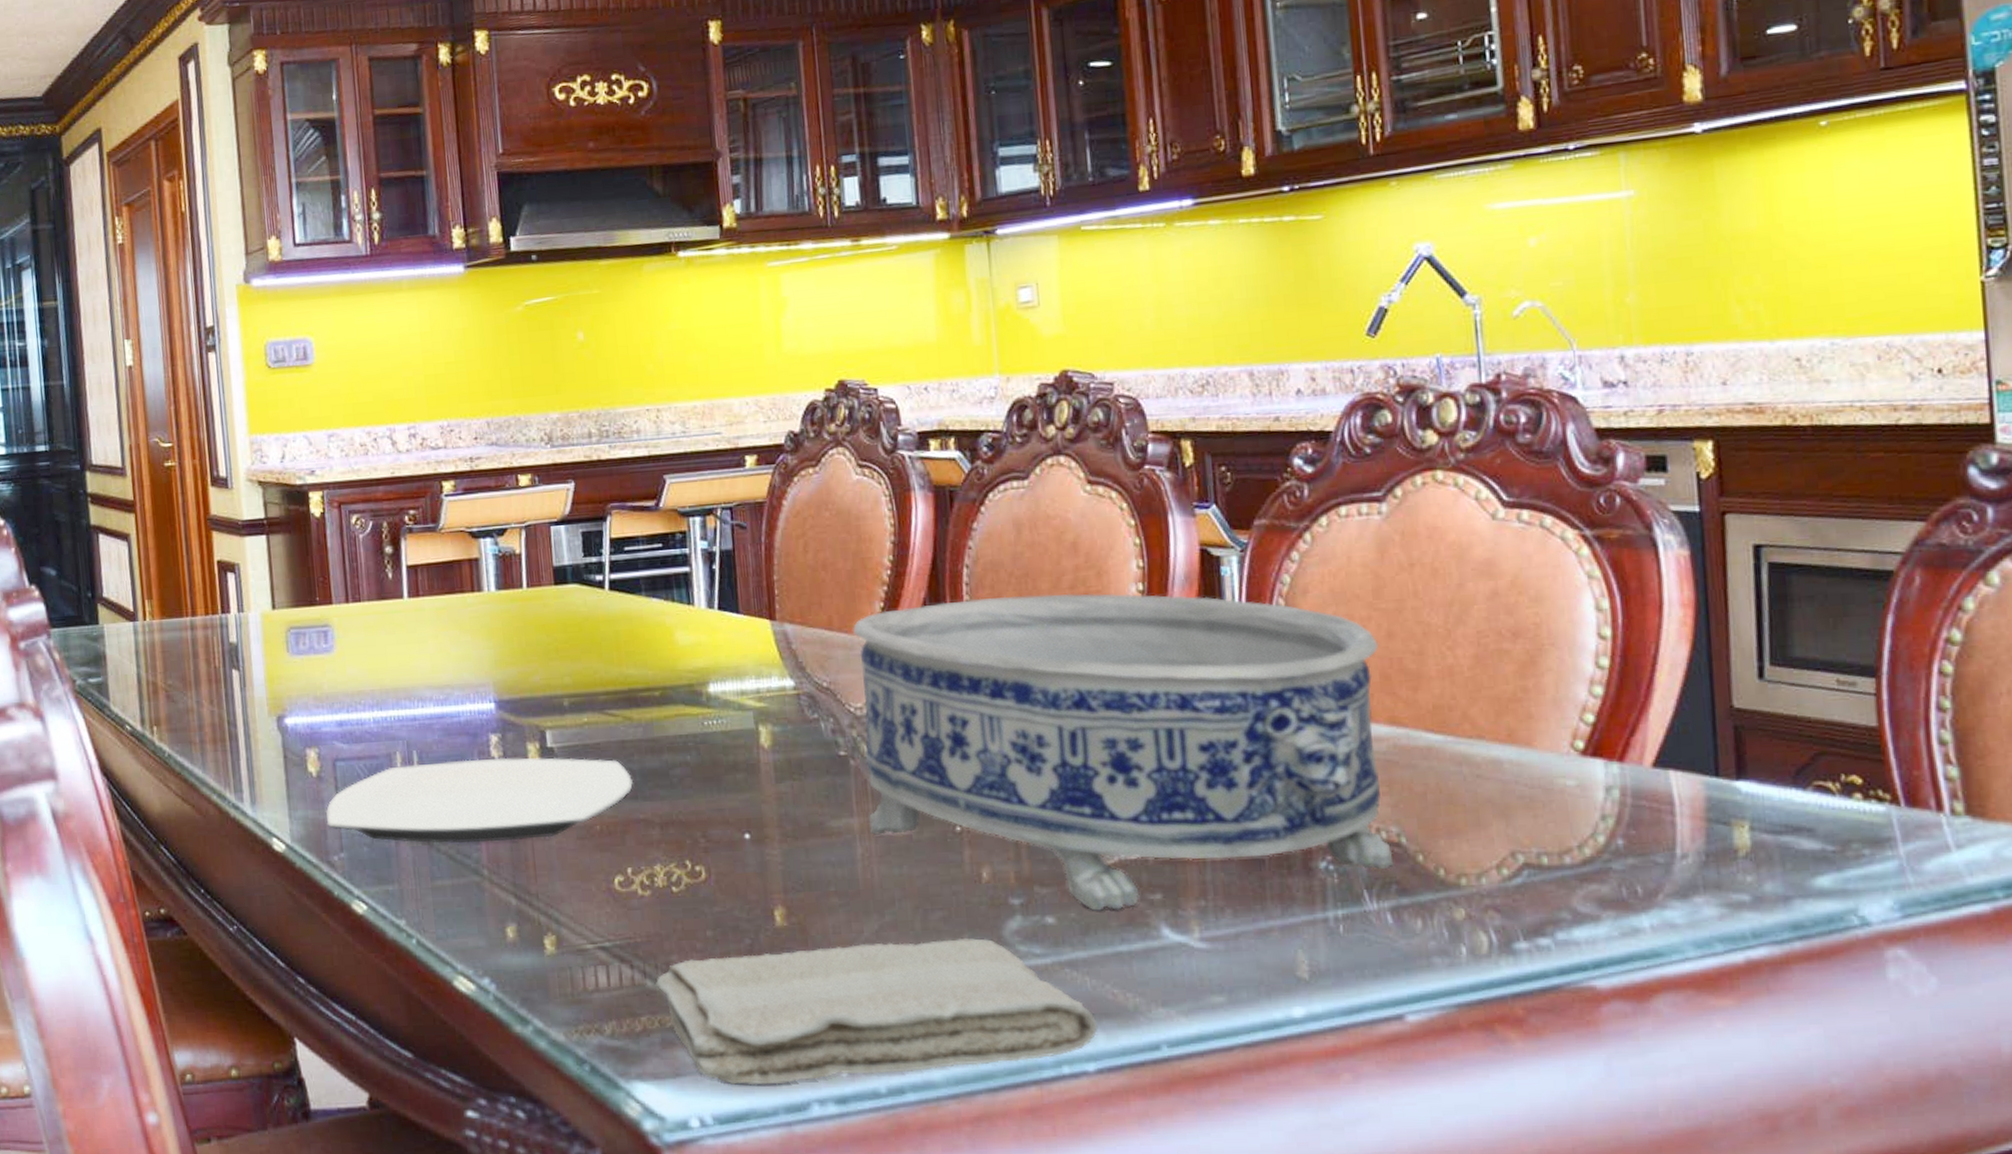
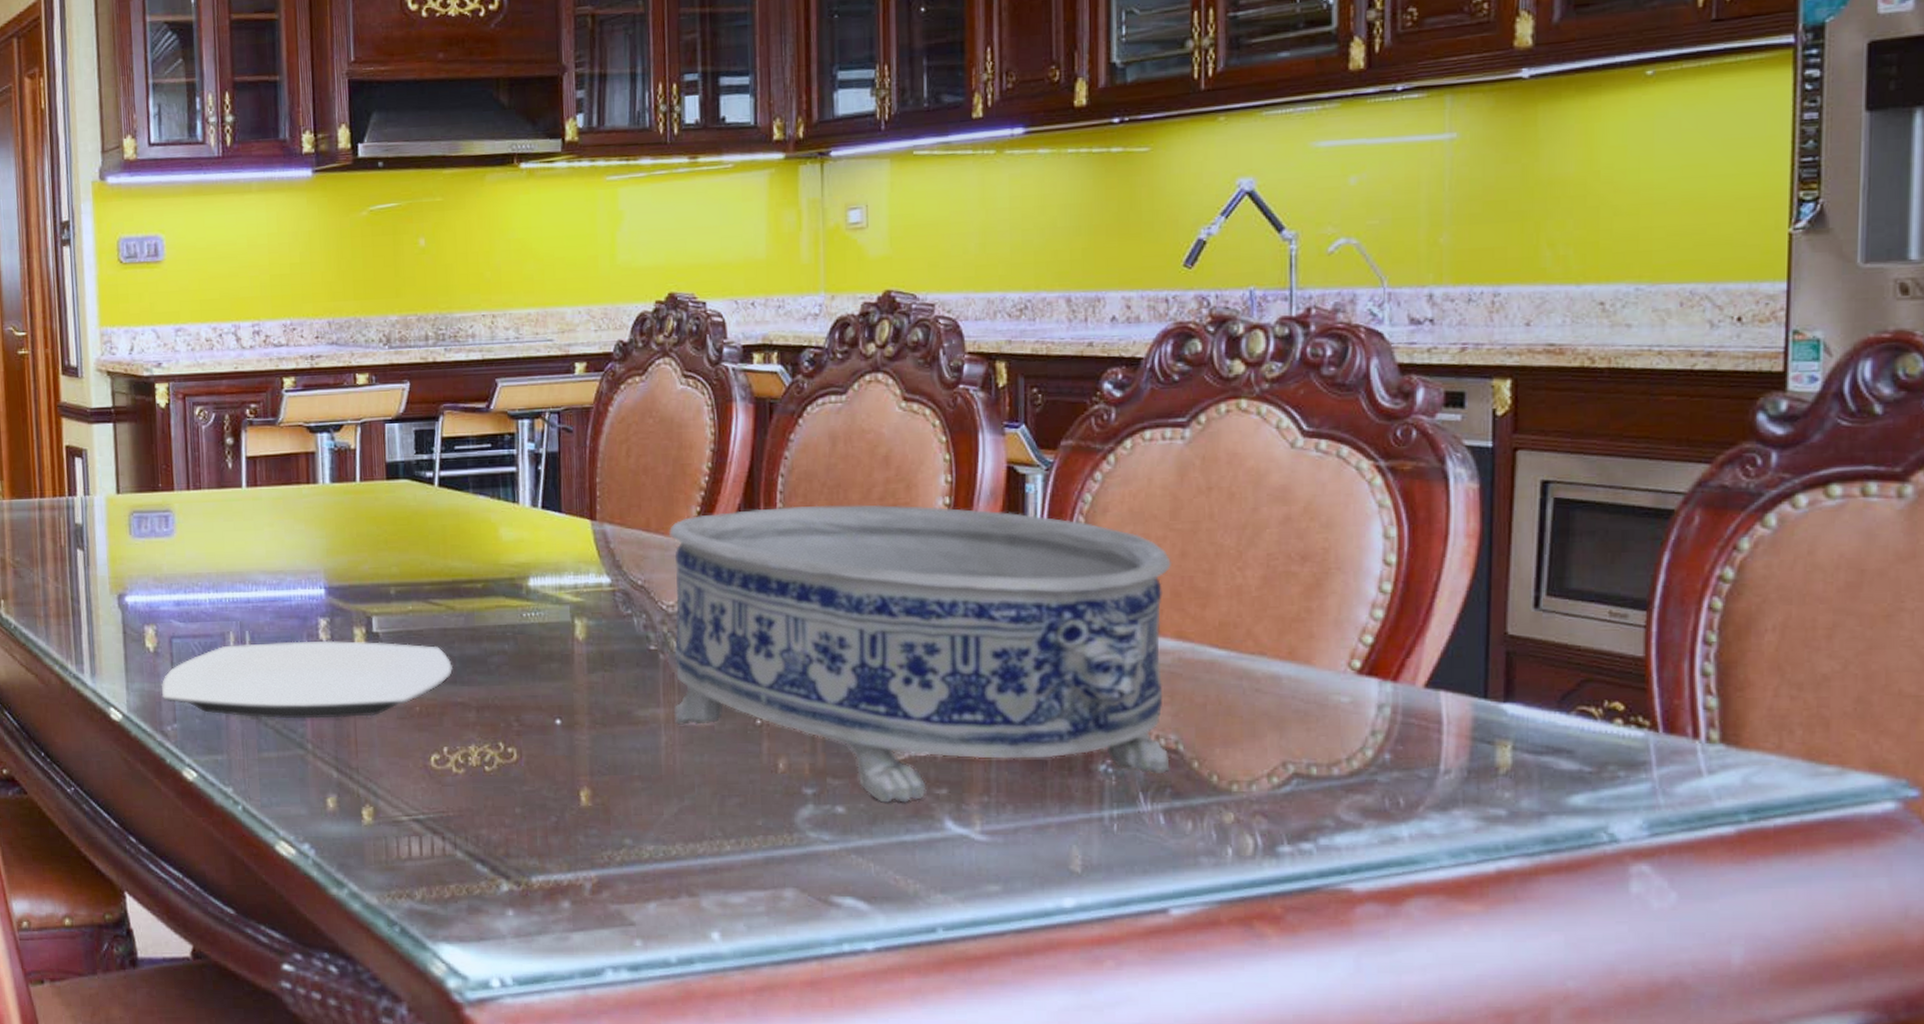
washcloth: present [655,938,1098,1086] -> none [464,824,879,951]

